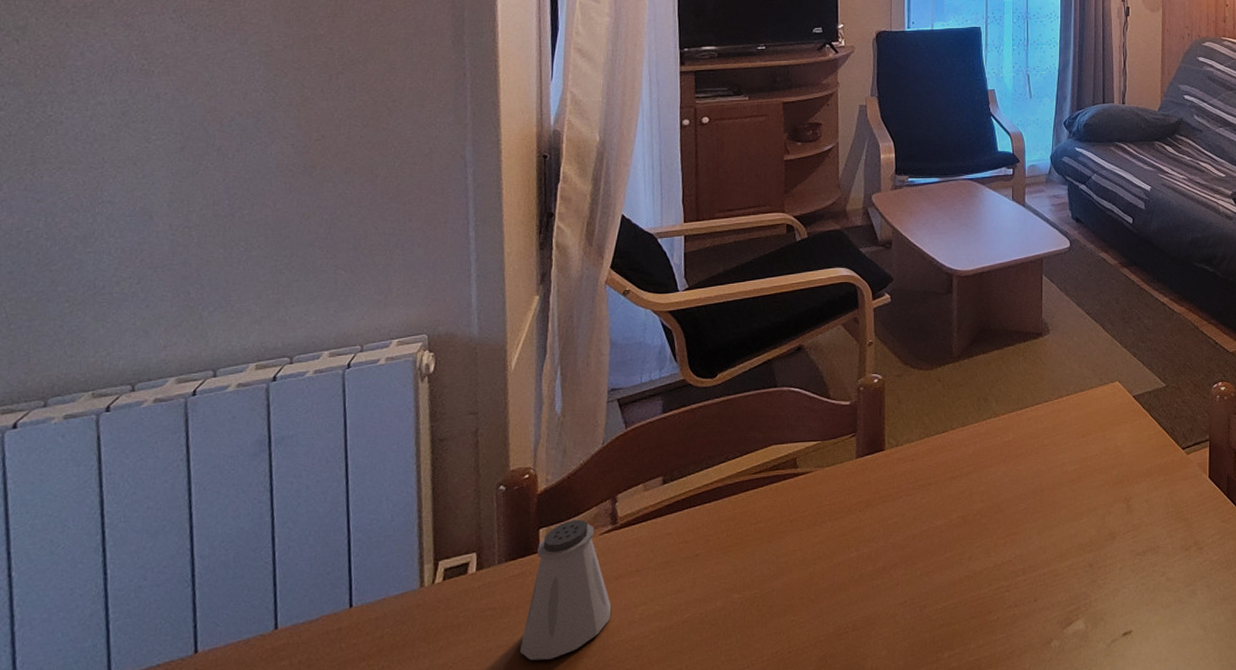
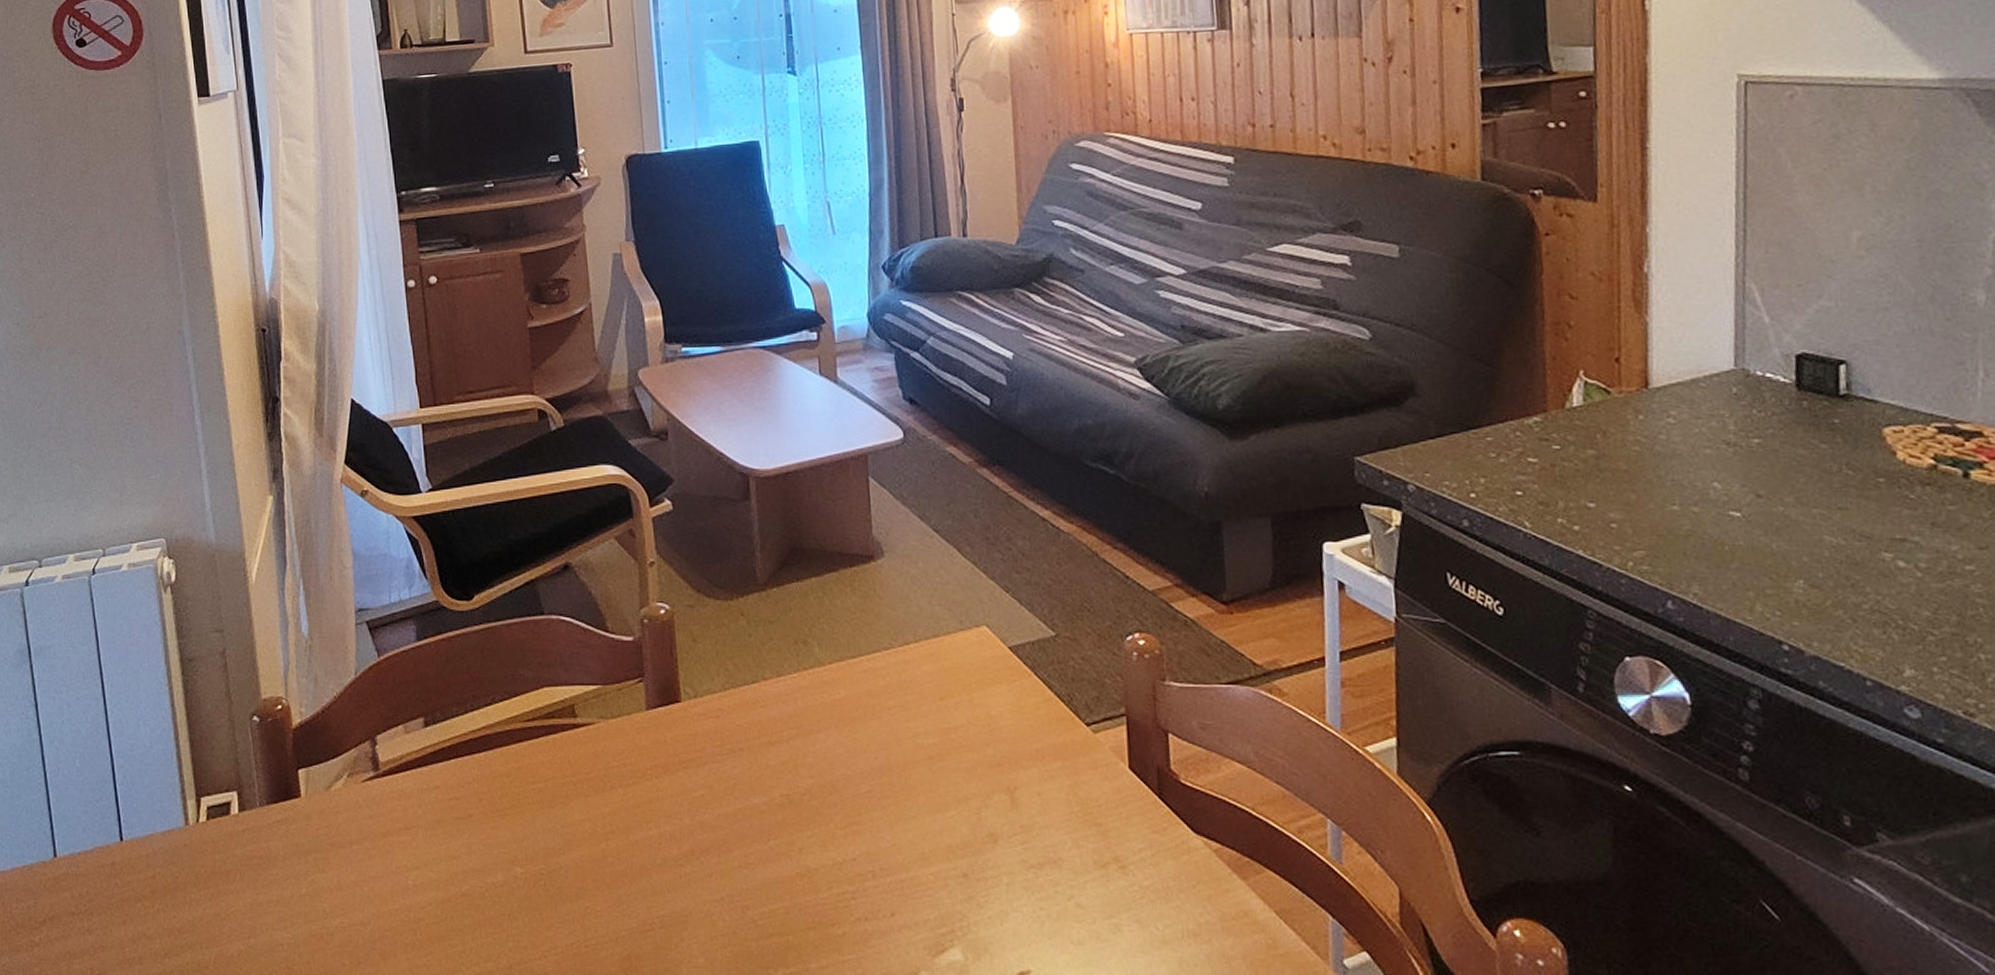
saltshaker: present [519,519,612,661] -> none [290,761,383,922]

